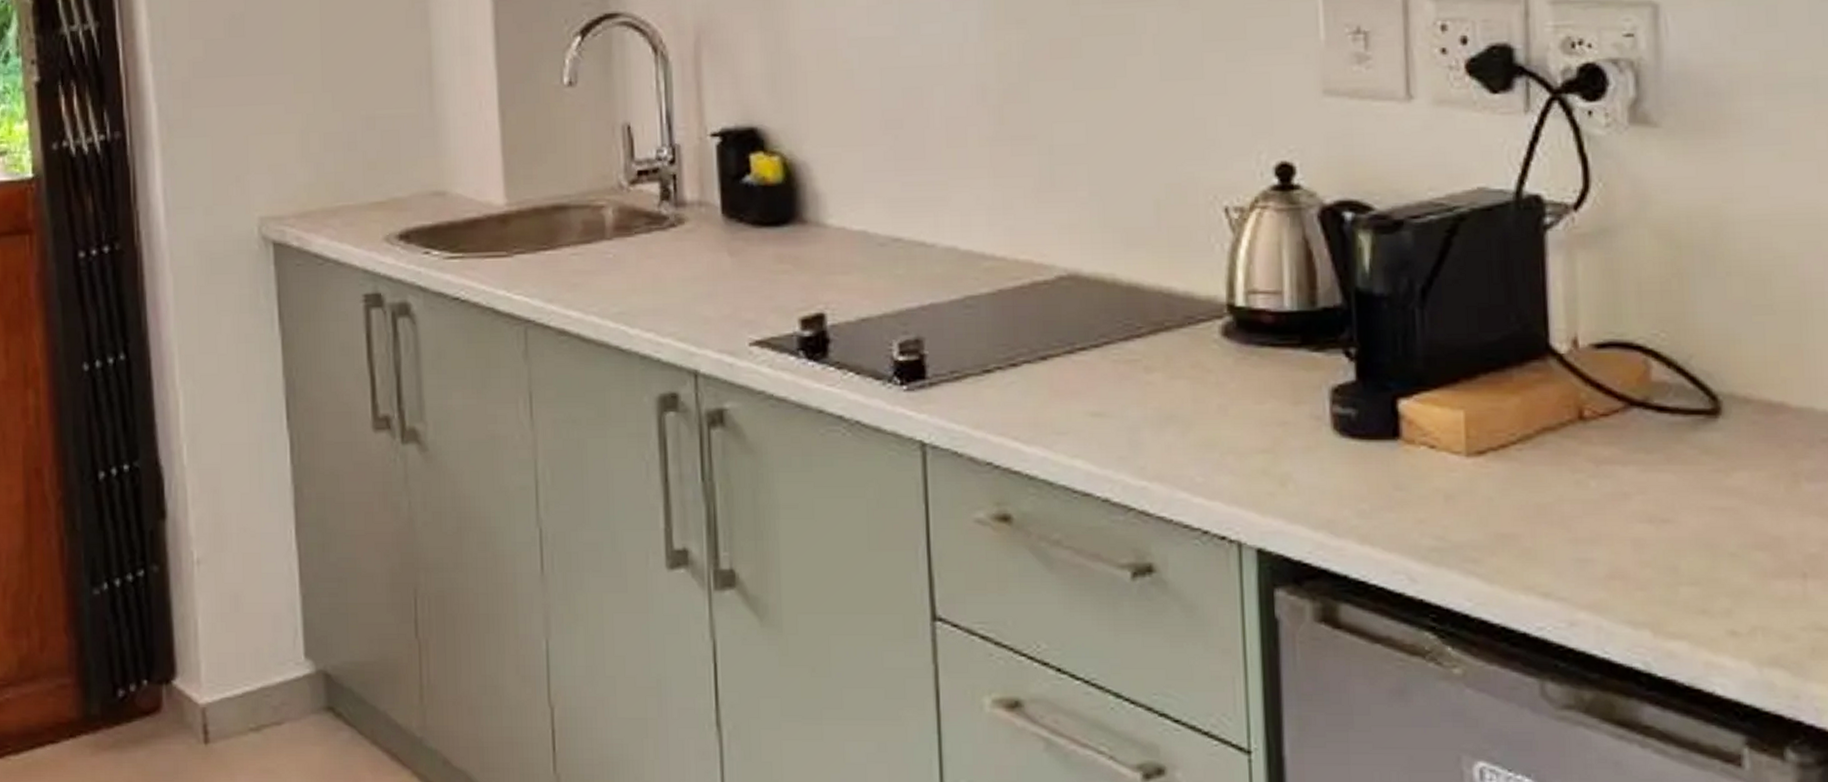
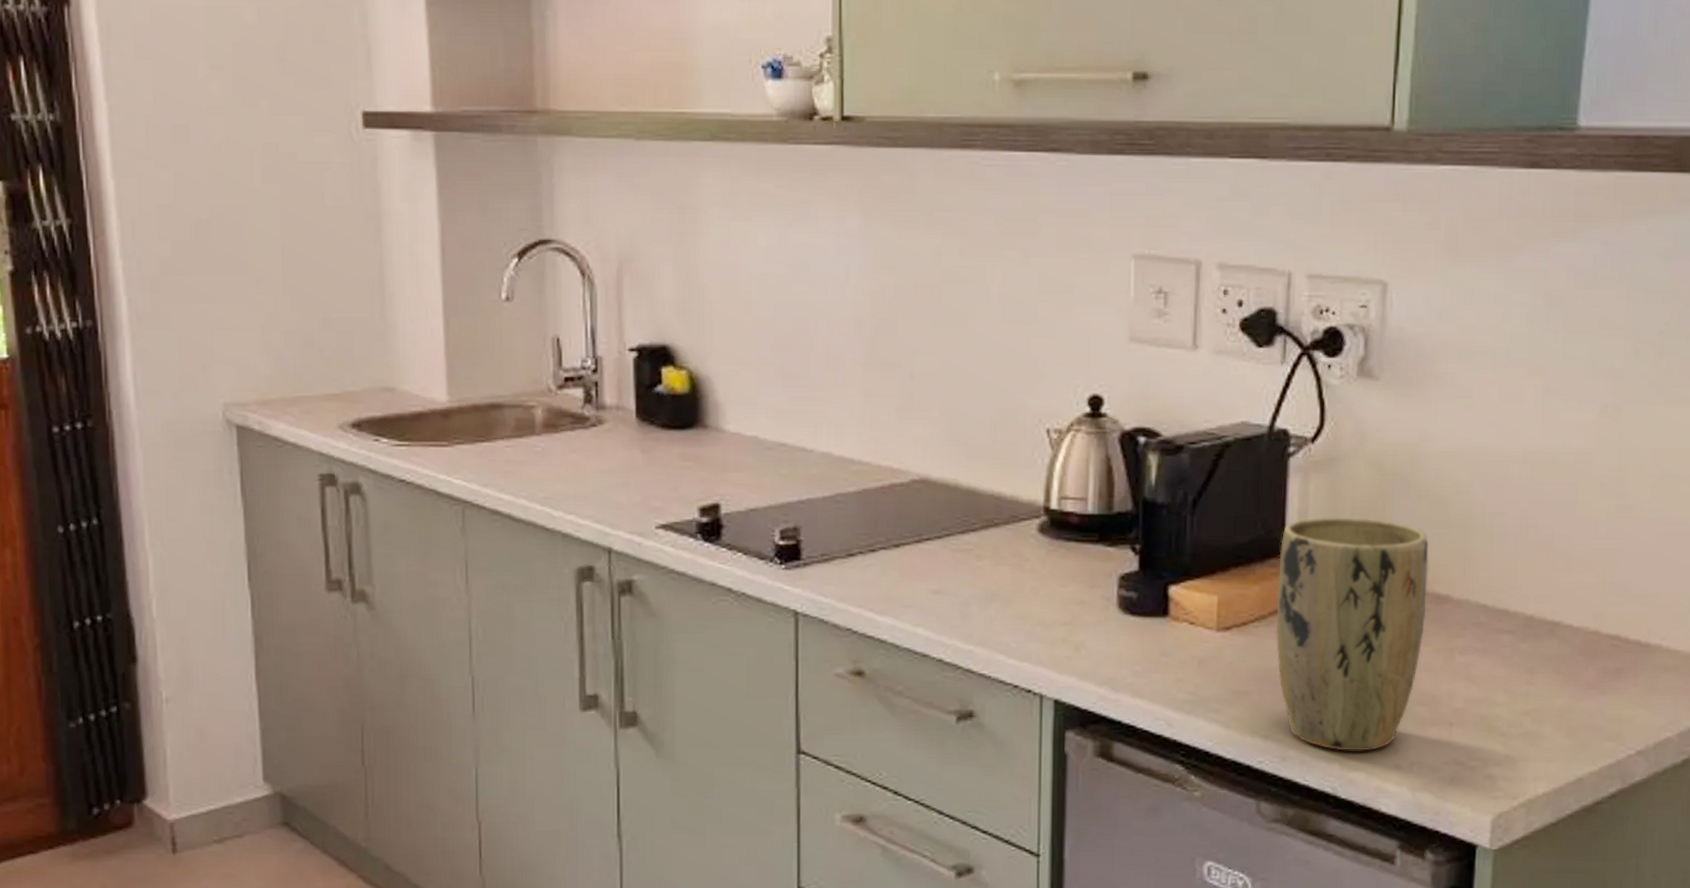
plant pot: none [1543,303,1754,613] -> present [1276,516,1429,751]

